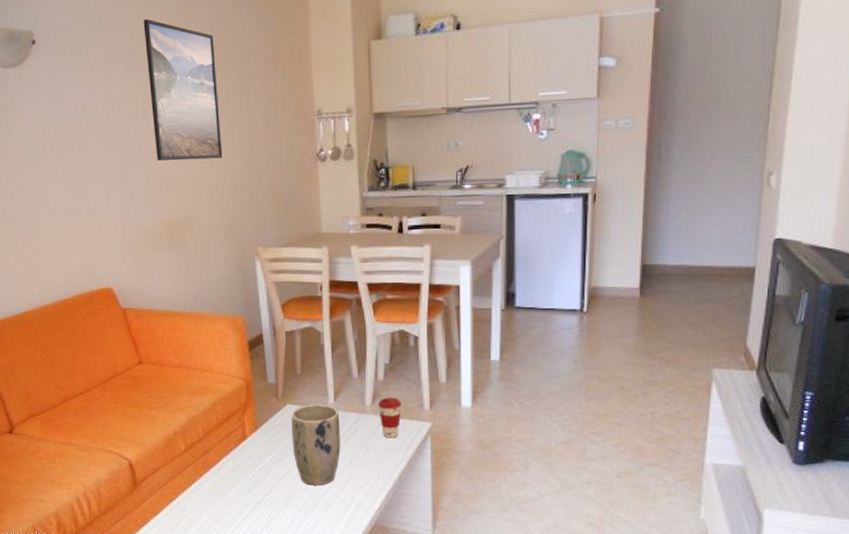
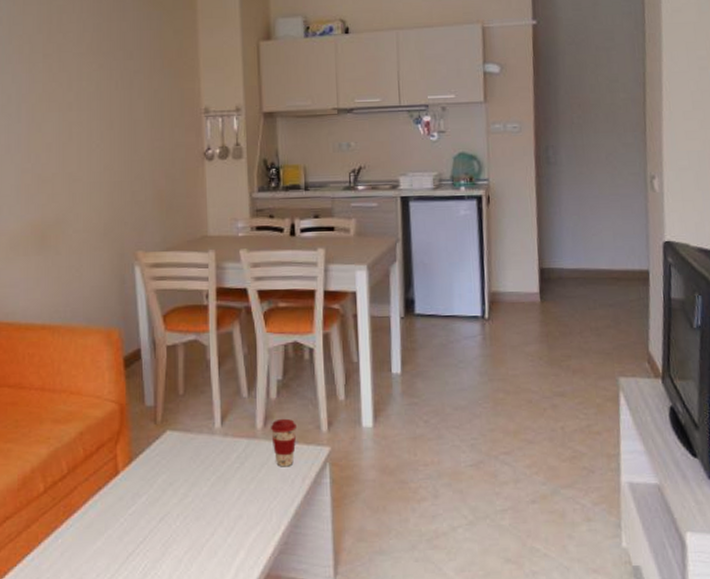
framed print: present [143,19,223,161] -> none [21,12,102,158]
plant pot: present [291,404,340,486] -> none [172,429,228,529]

